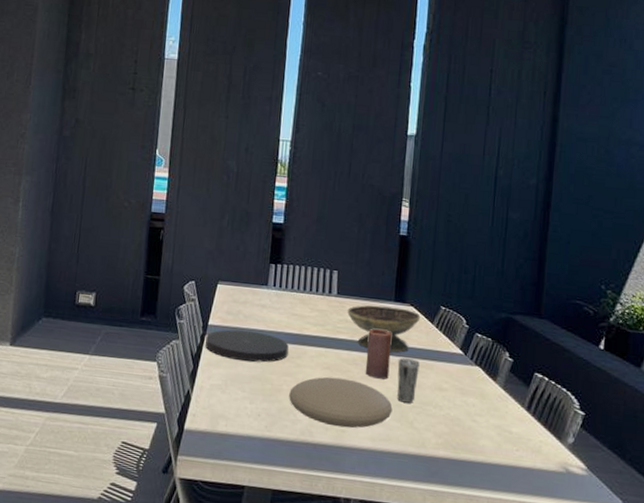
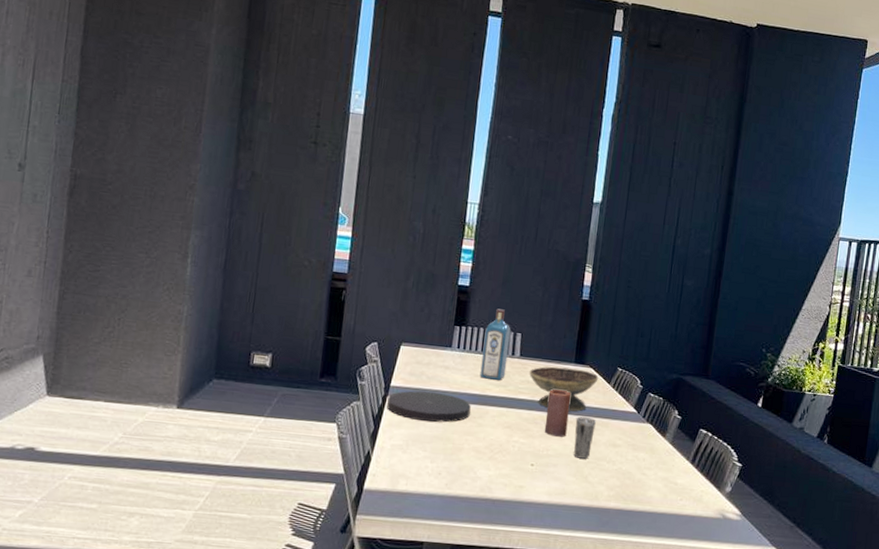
plate: present [289,376,393,428] -> none [470,435,569,484]
liquor: none [297,246,327,319] -> present [480,308,511,380]

